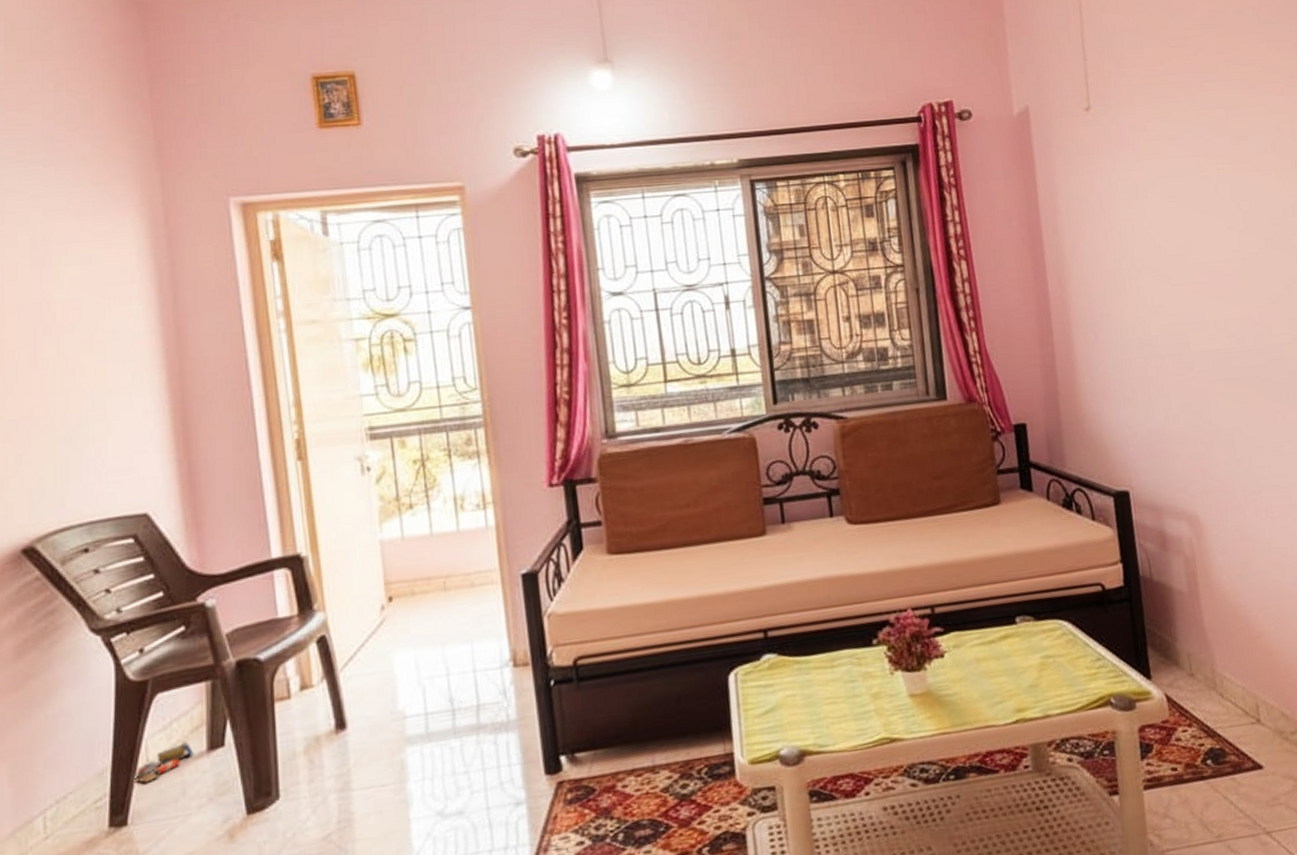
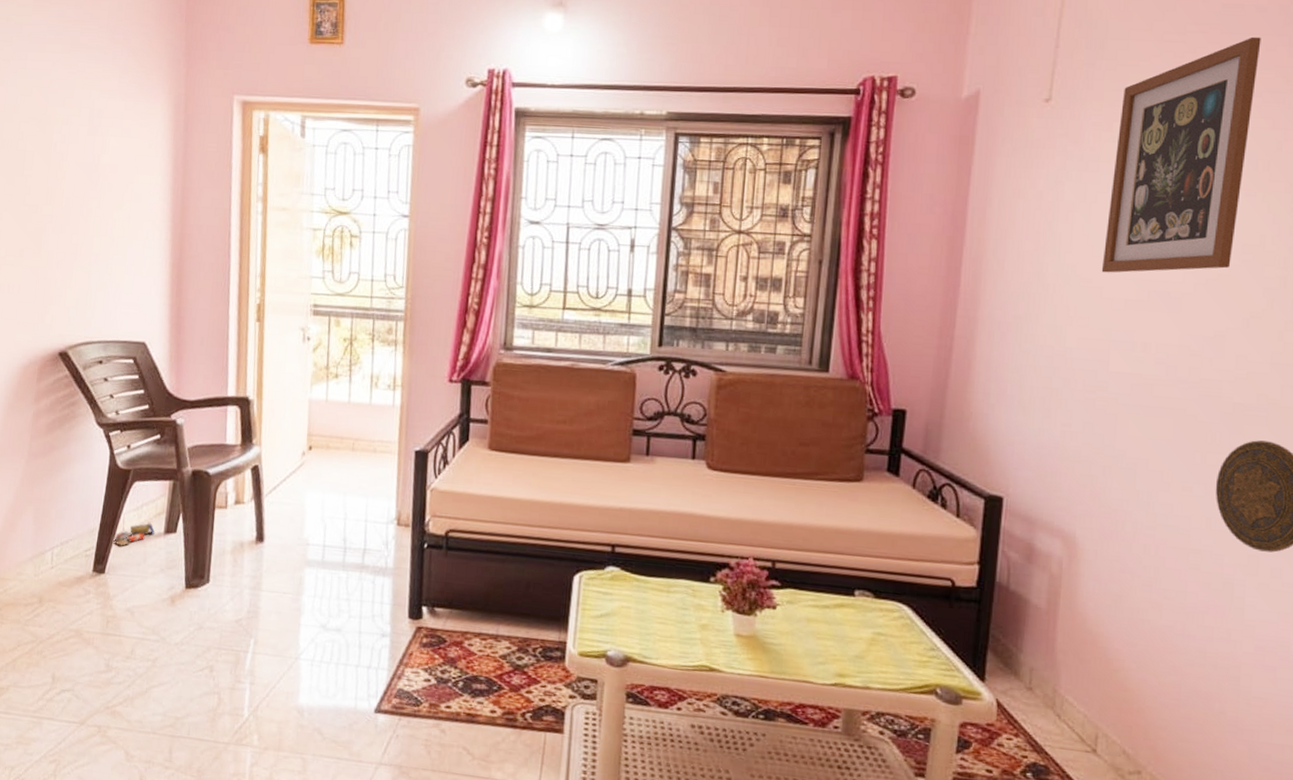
wall art: none [1147,36,1266,261] -> present [1101,36,1261,273]

